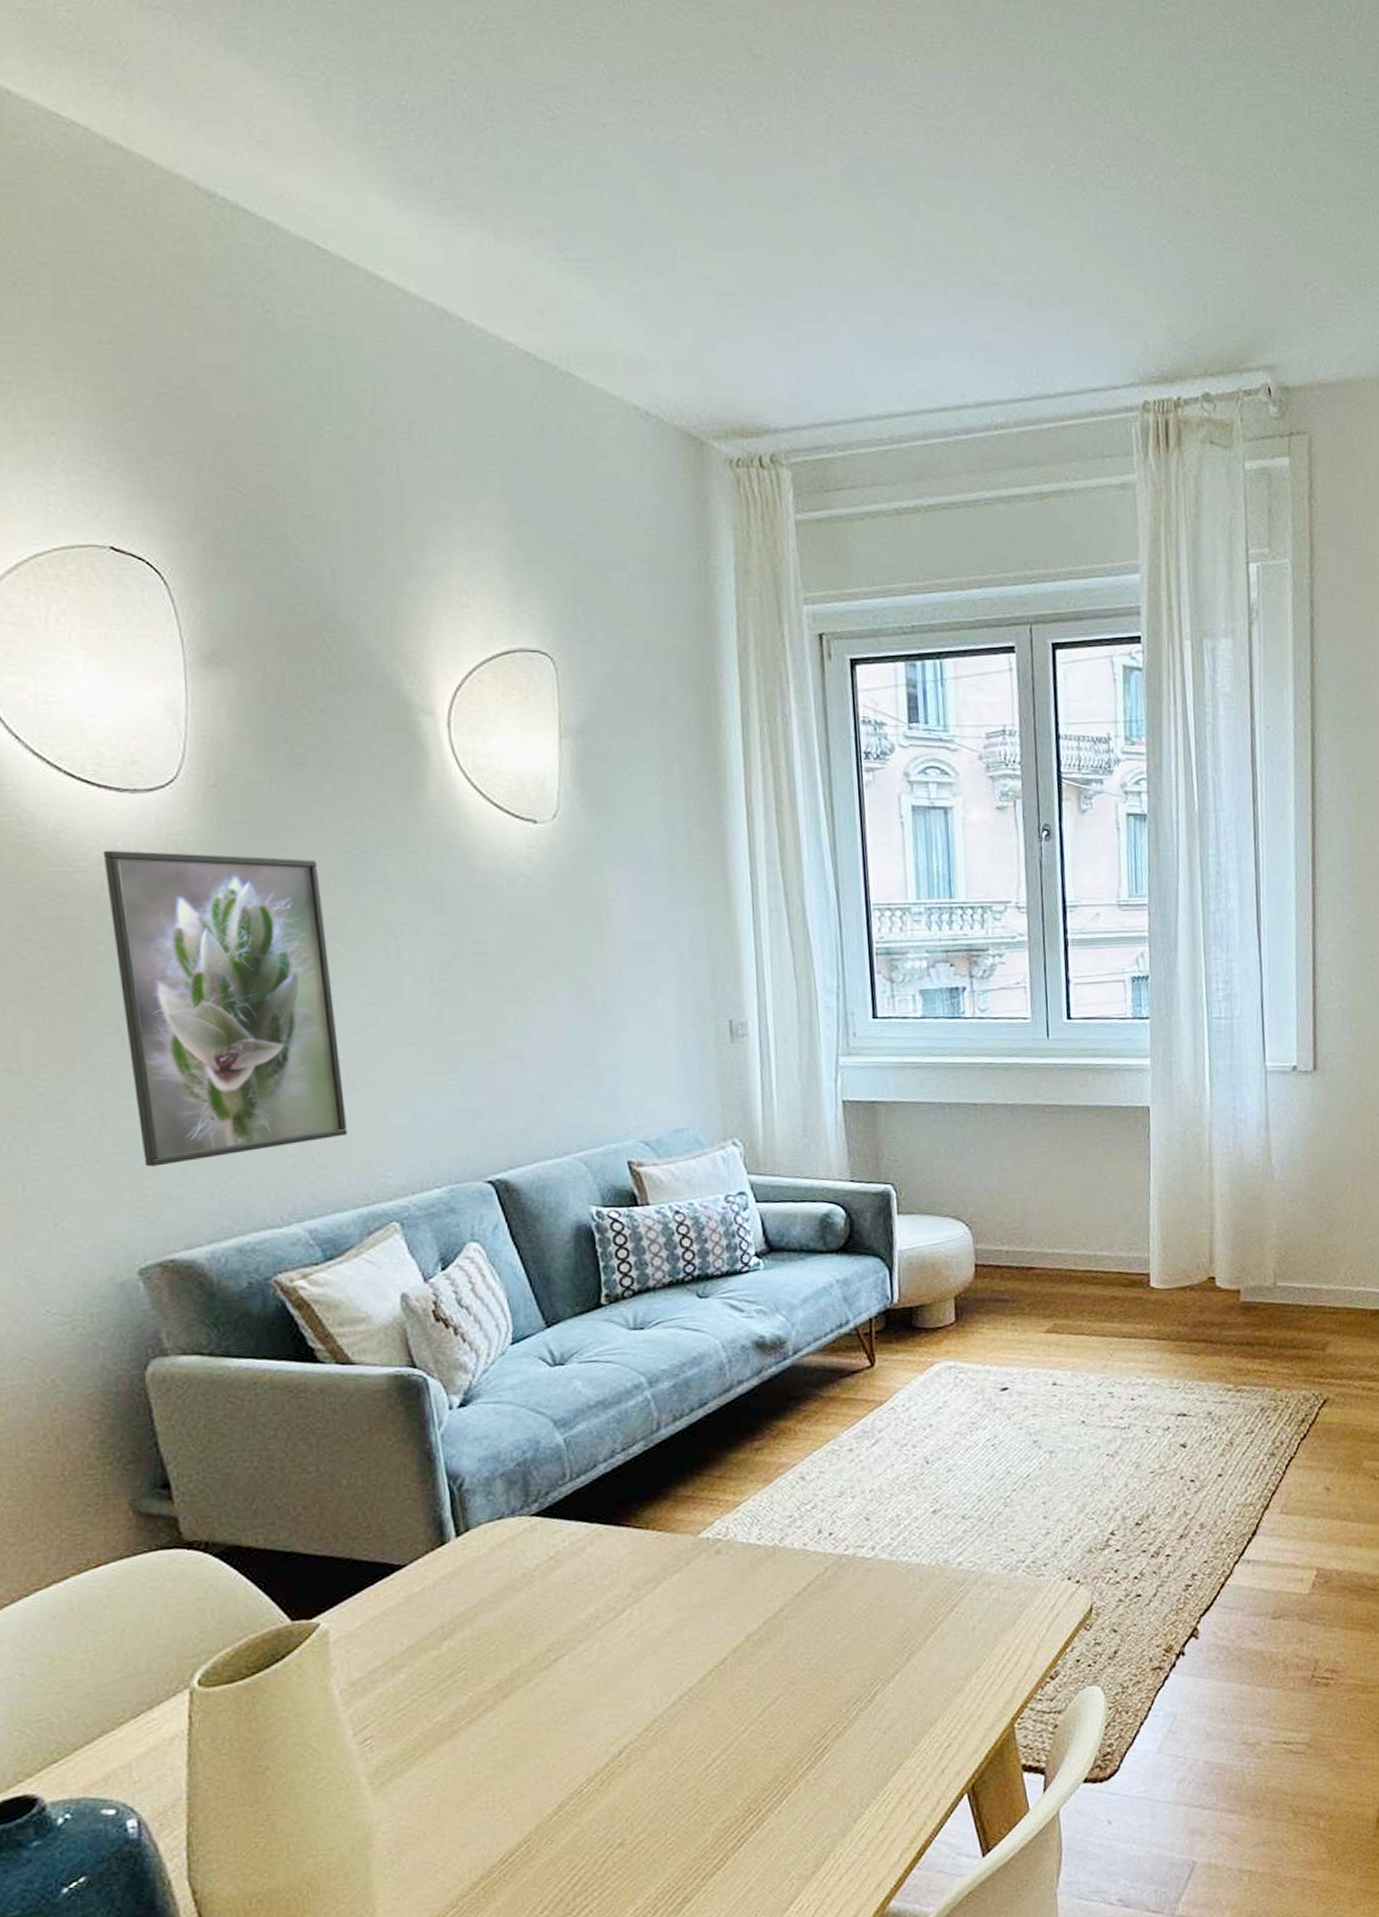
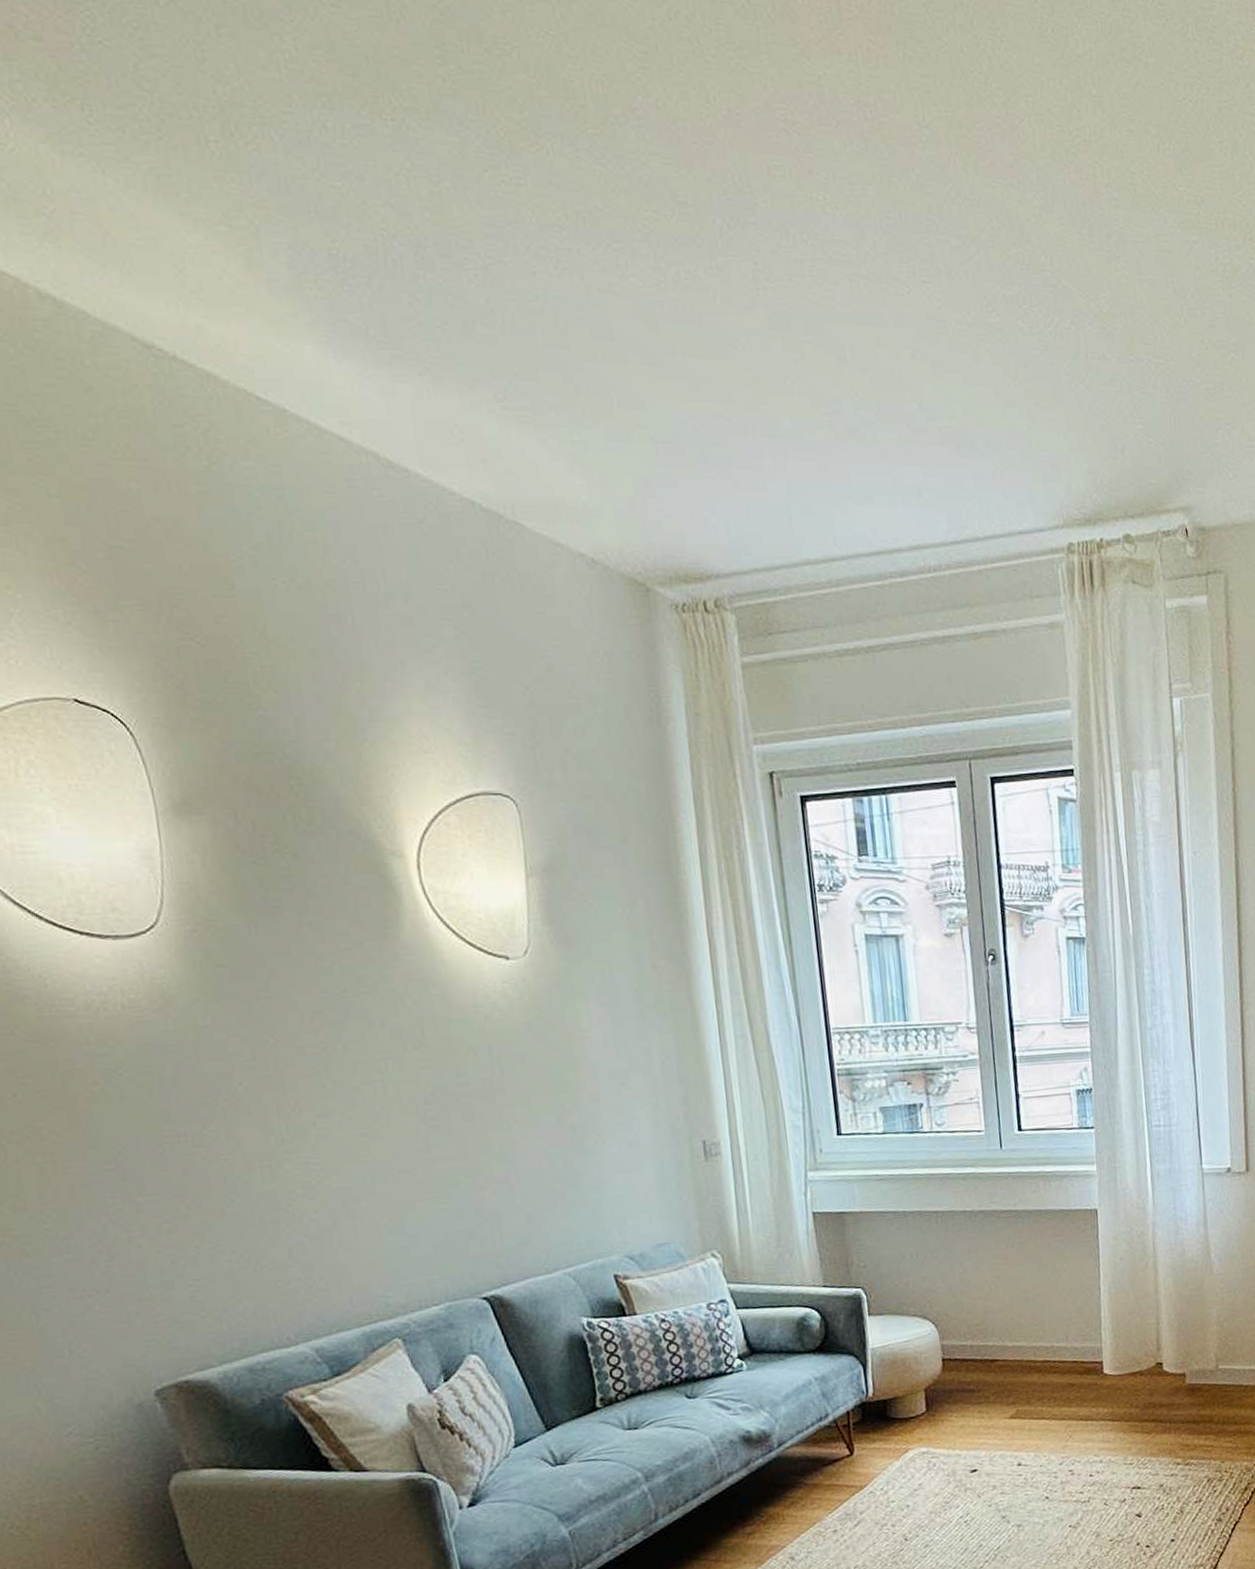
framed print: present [102,850,347,1167] -> none [89,994,346,1295]

